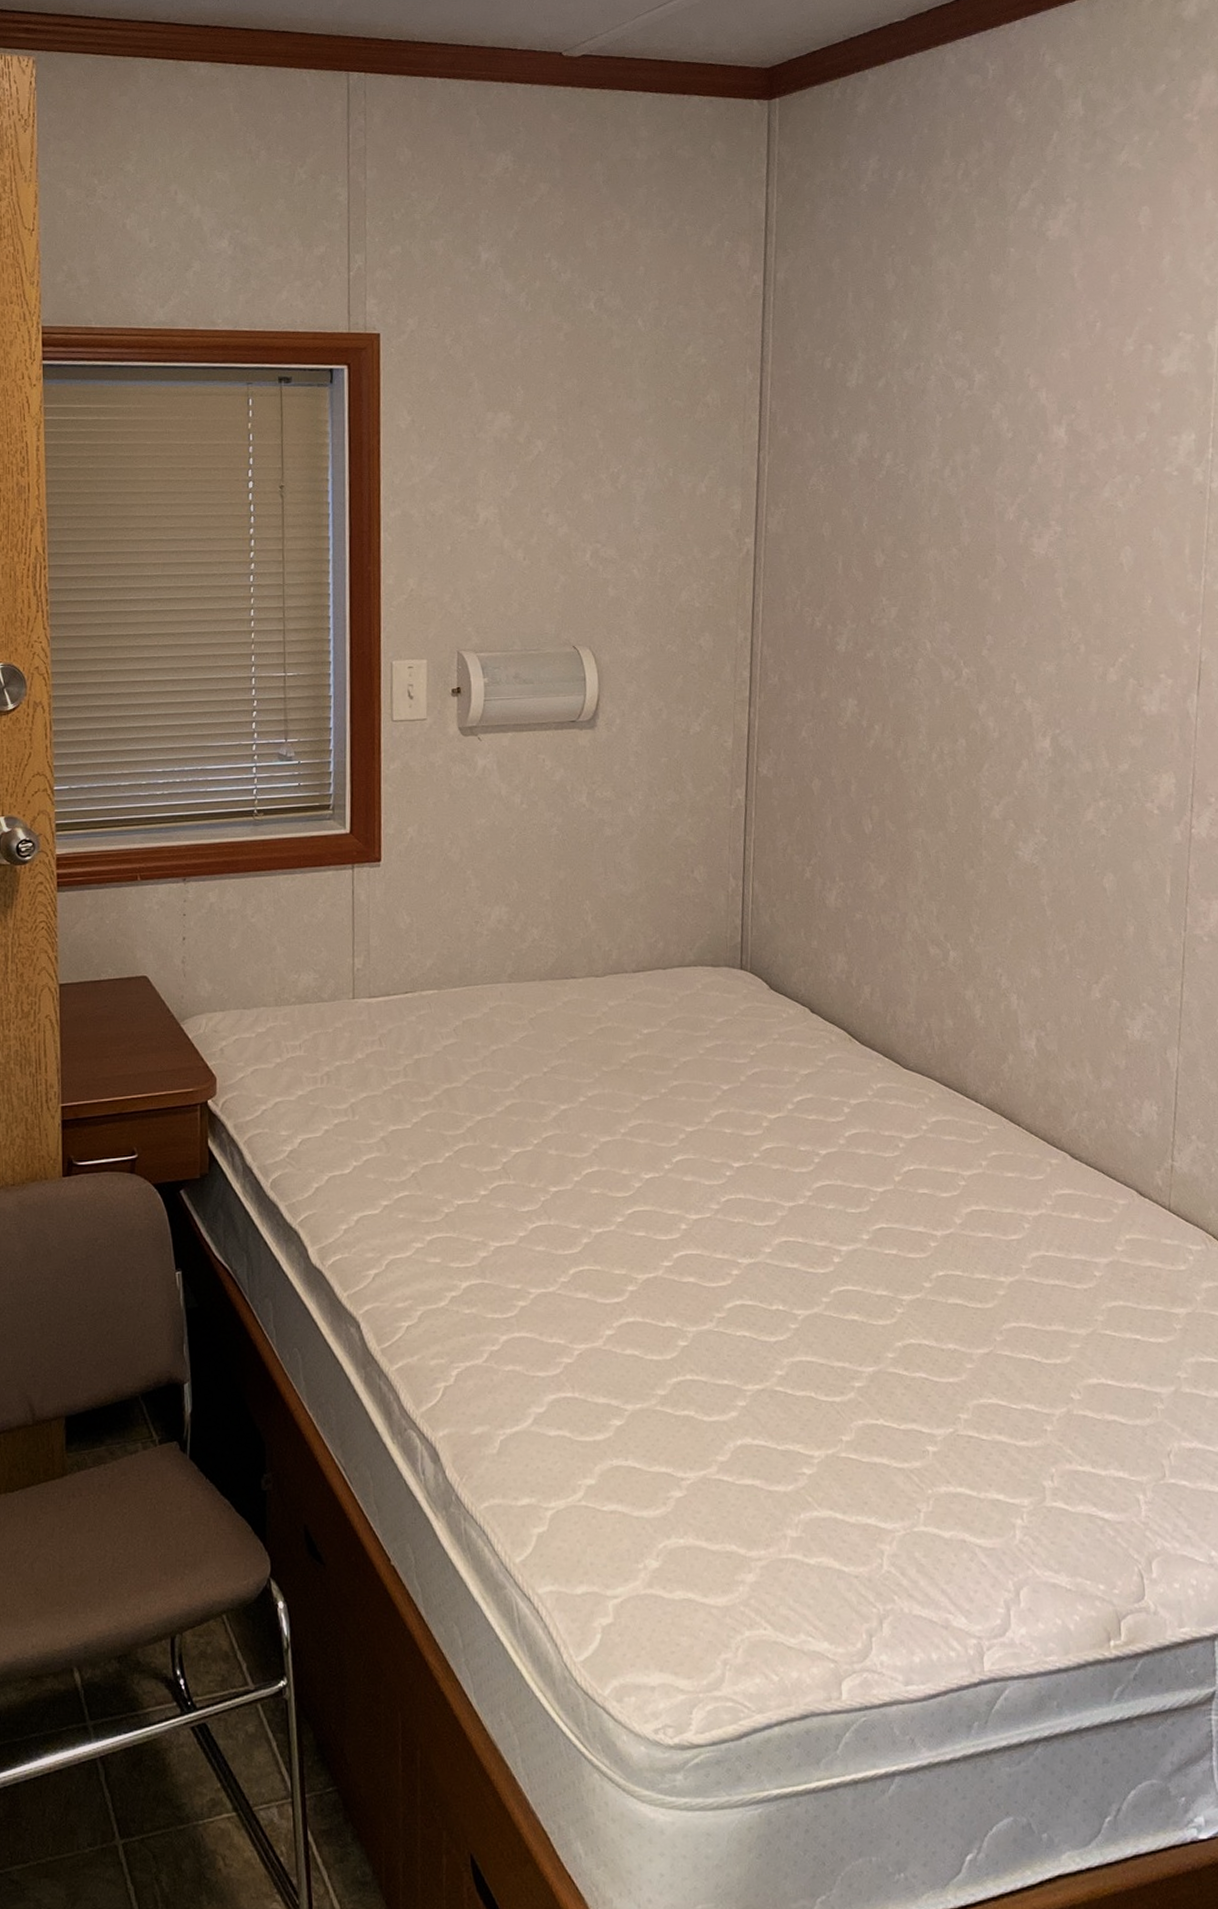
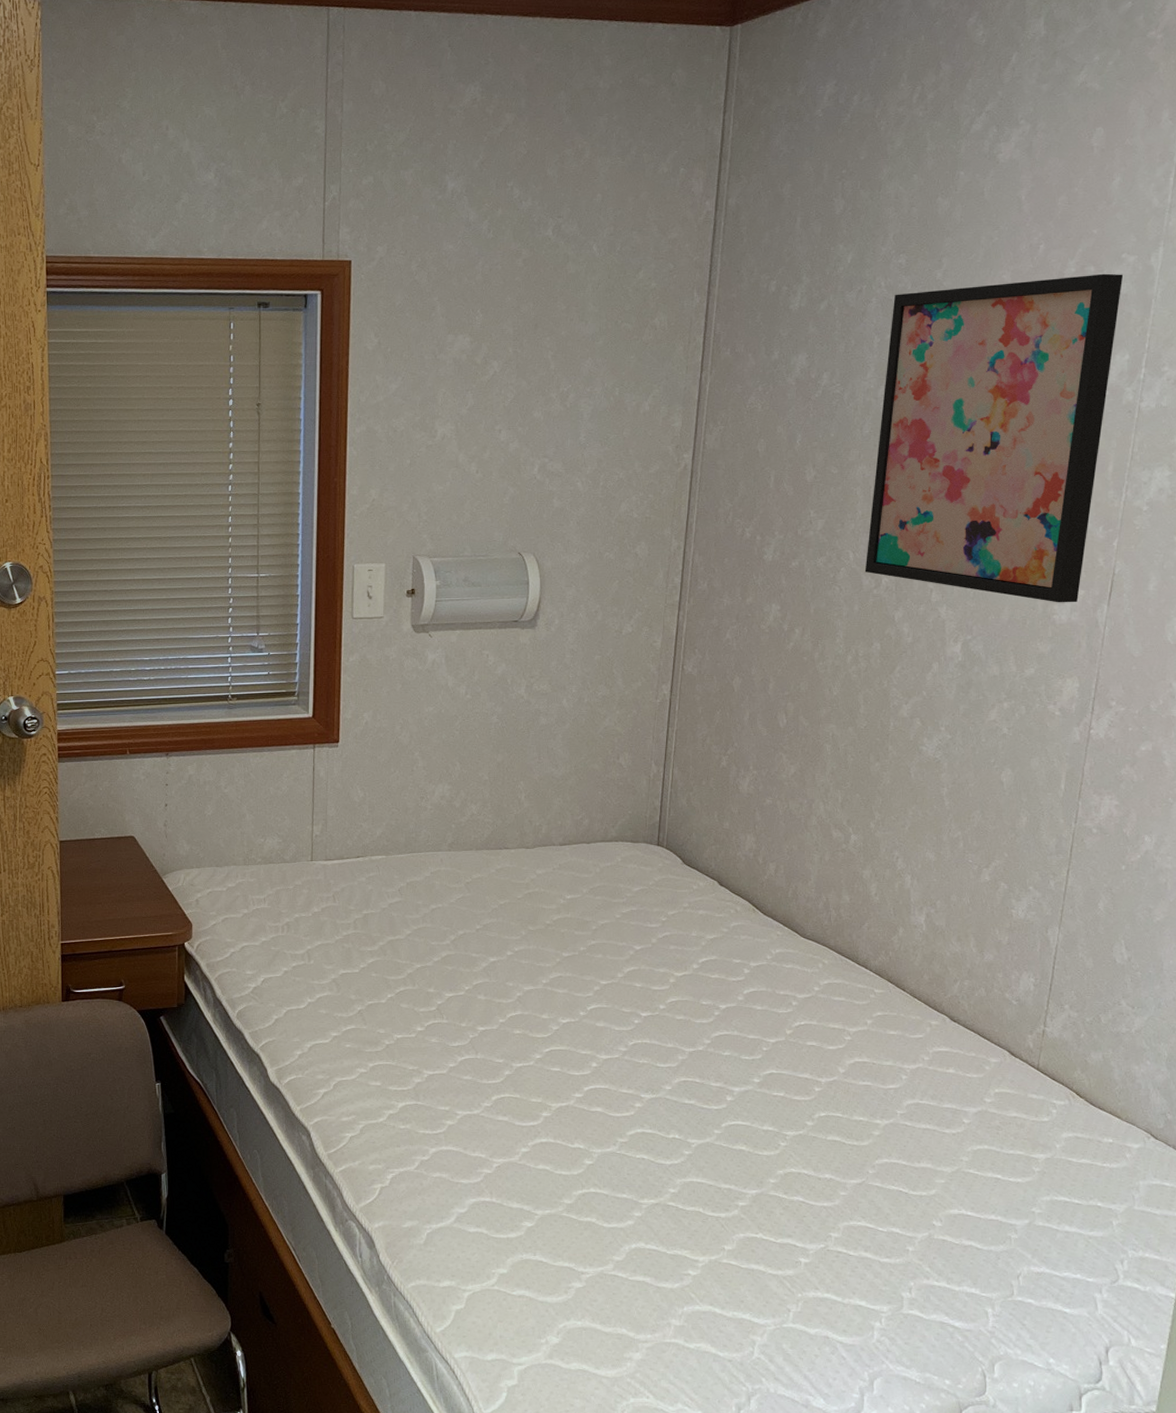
wall art: none [943,352,1182,693] -> present [864,273,1124,603]

